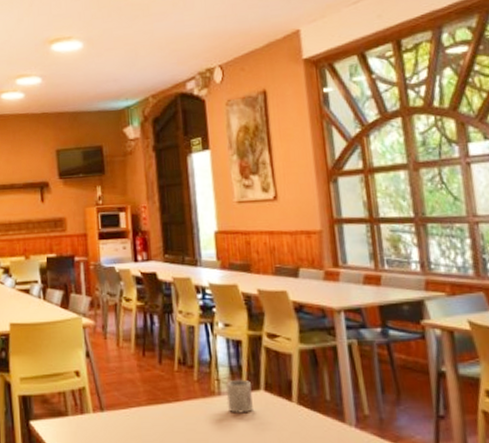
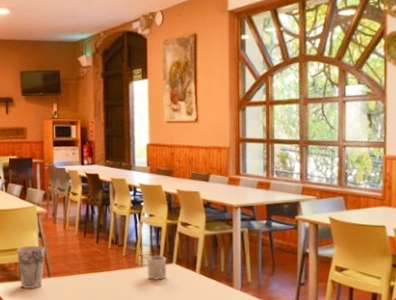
cup: none [59,368,95,427] -> present [16,245,45,289]

